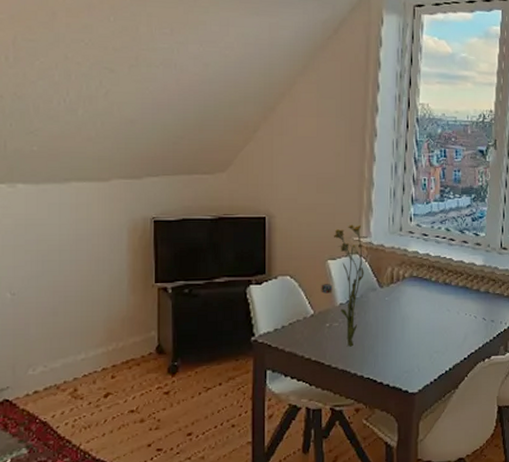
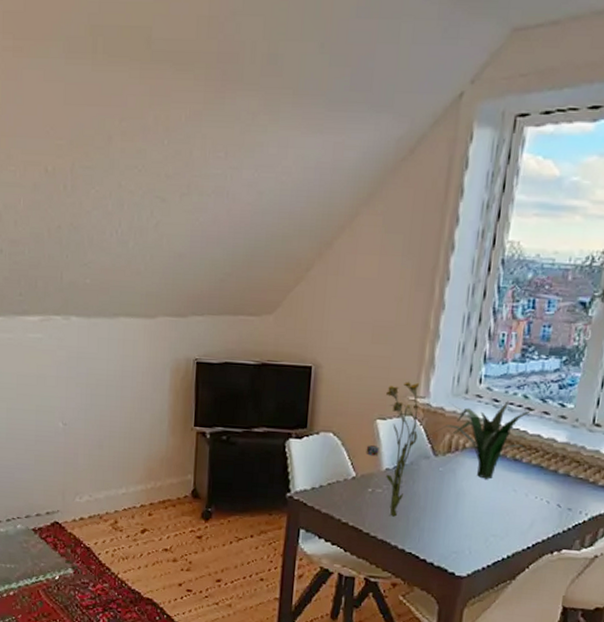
plant: none [373,234,462,303] -> present [428,401,536,480]

